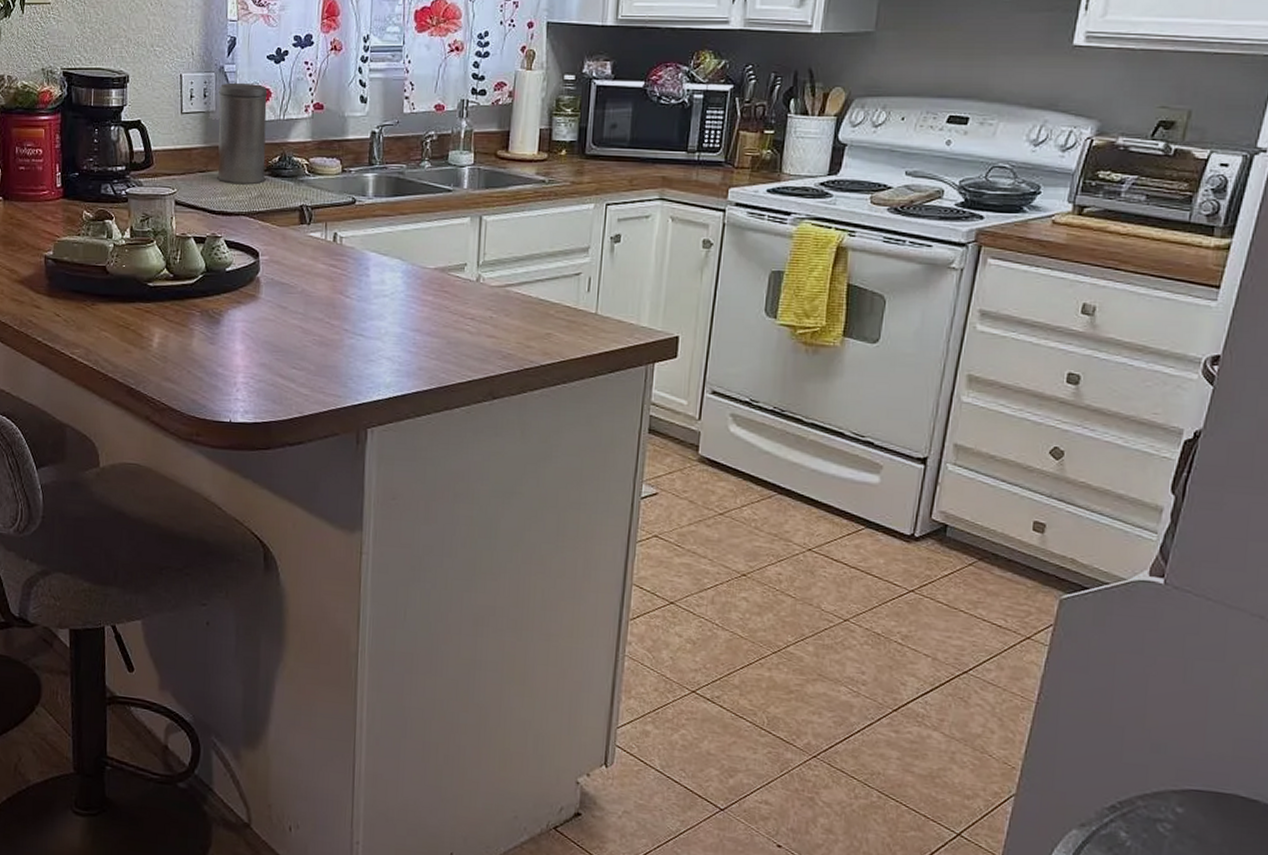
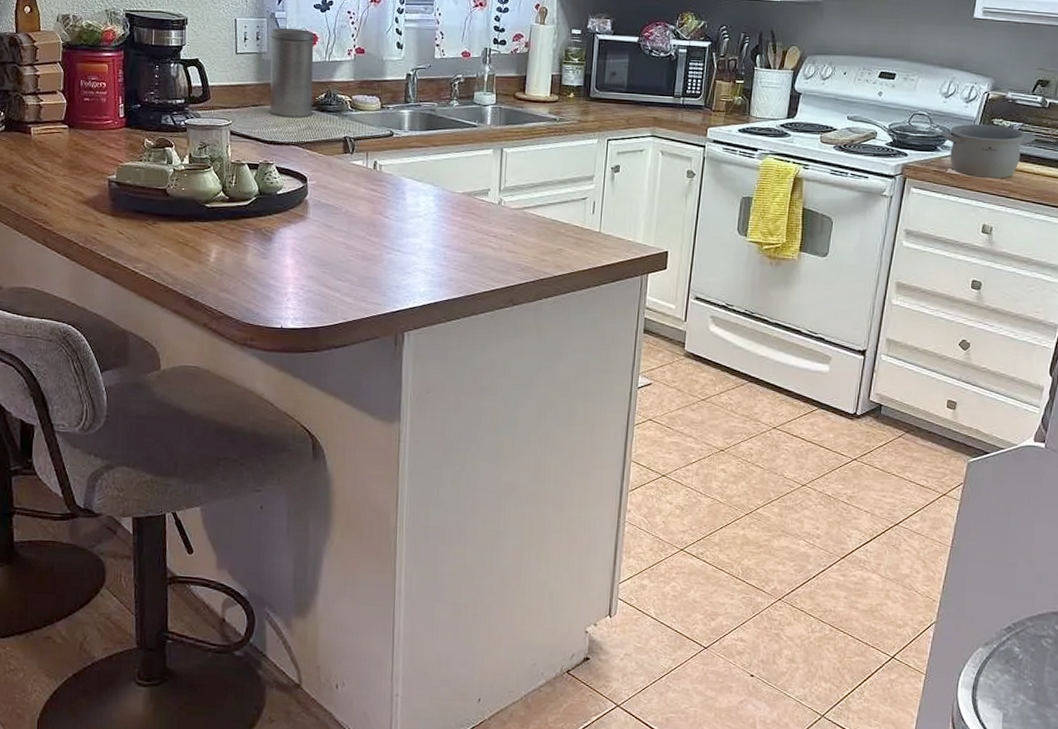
cooking pot: none [1026,177,1157,247] -> present [940,123,1037,179]

